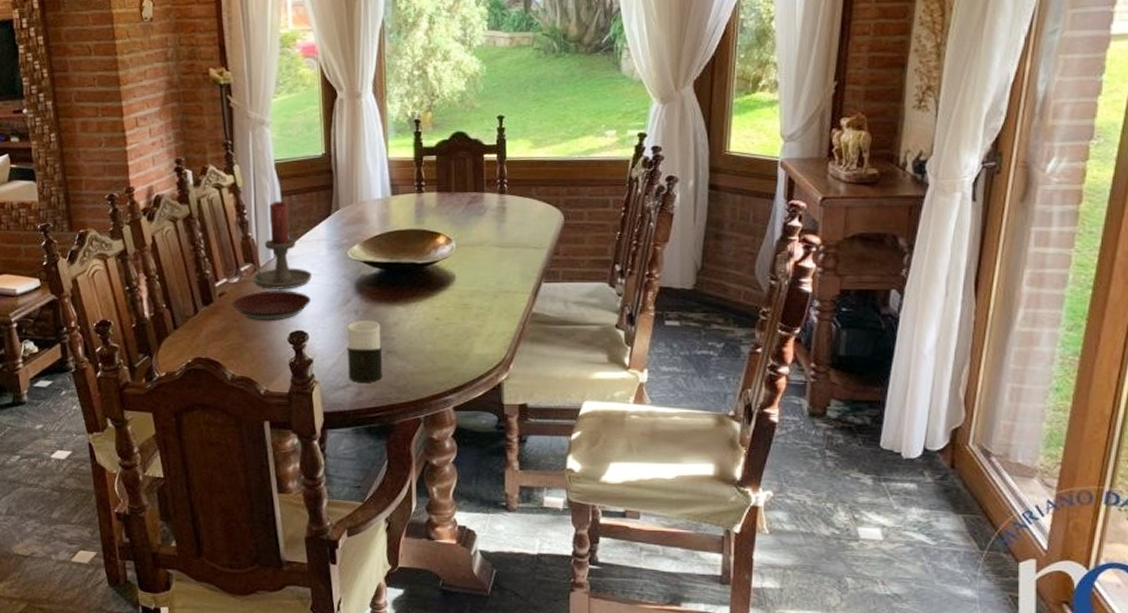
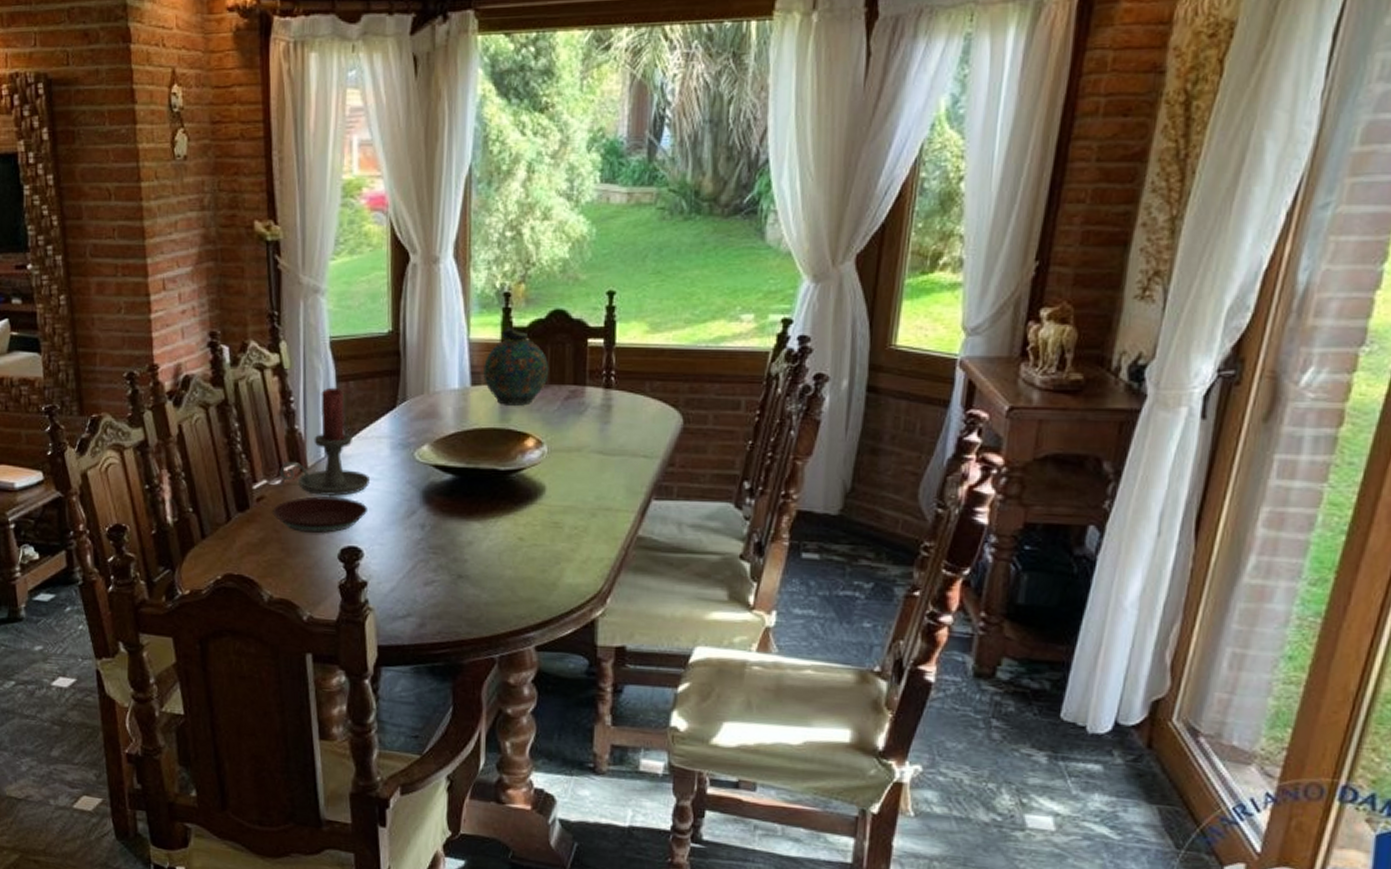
cup: present [346,321,383,383] -> none [408,537,452,613]
snuff bottle: none [401,147,454,210] -> present [483,327,549,406]

